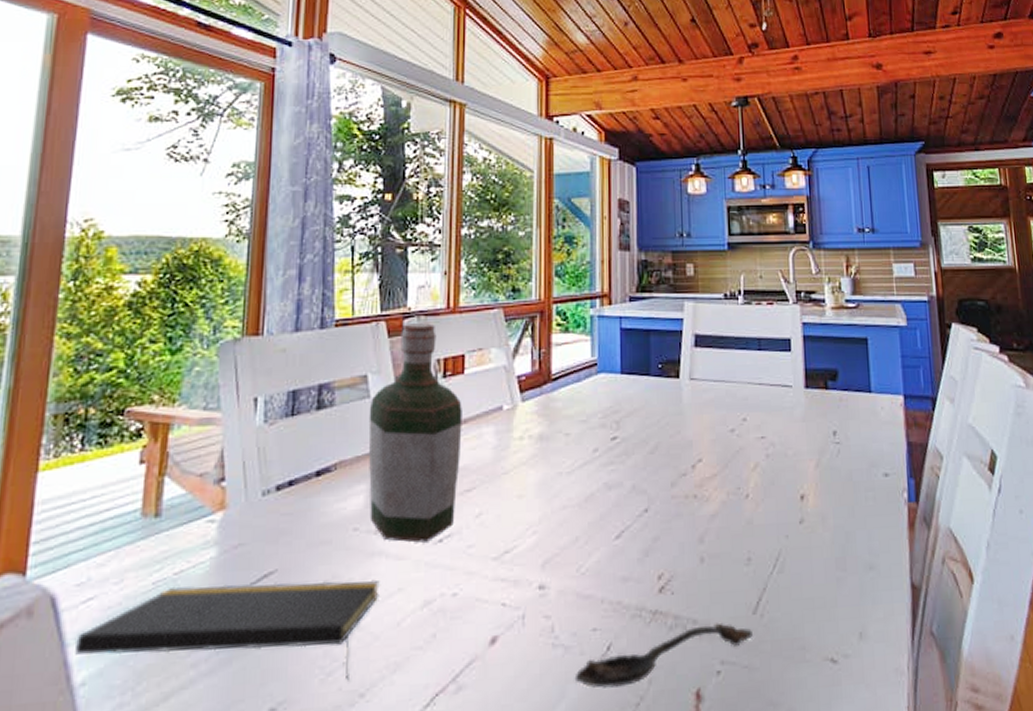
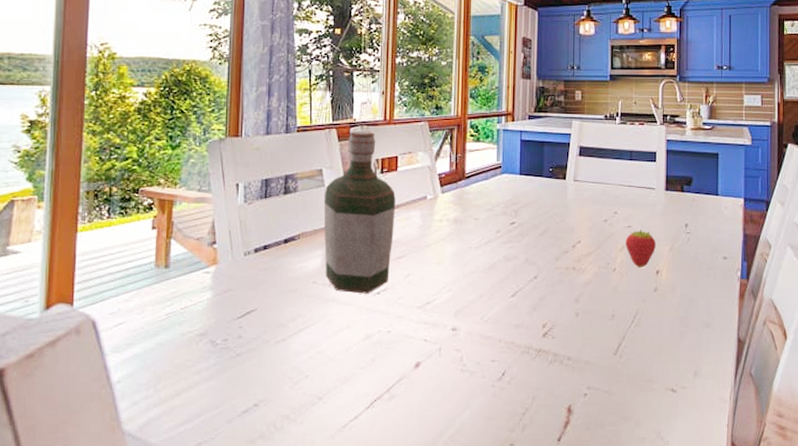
notepad: present [75,579,380,681] -> none [112,317,333,388]
spoon: present [574,622,753,688] -> none [477,360,613,402]
fruit: none [759,440,798,493] -> present [626,229,656,268]

